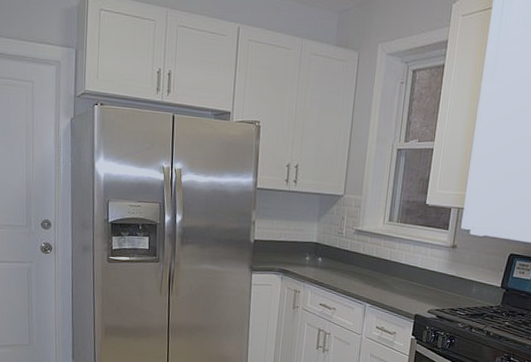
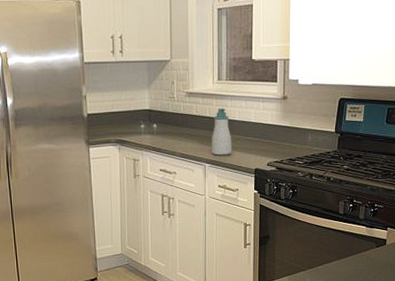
soap bottle: none [373,249,396,298] -> present [211,108,232,156]

